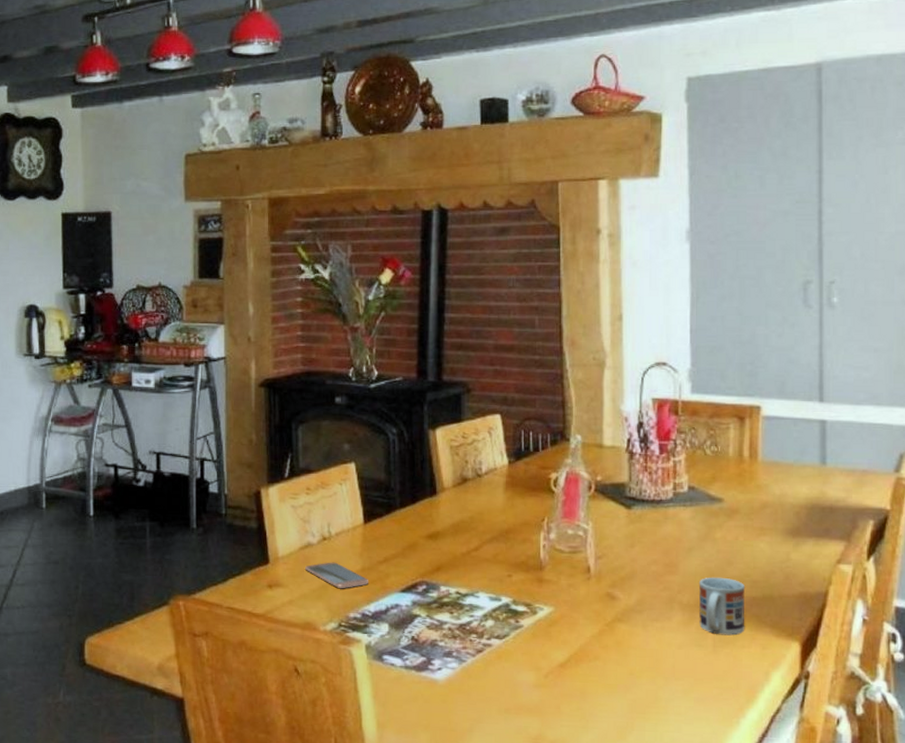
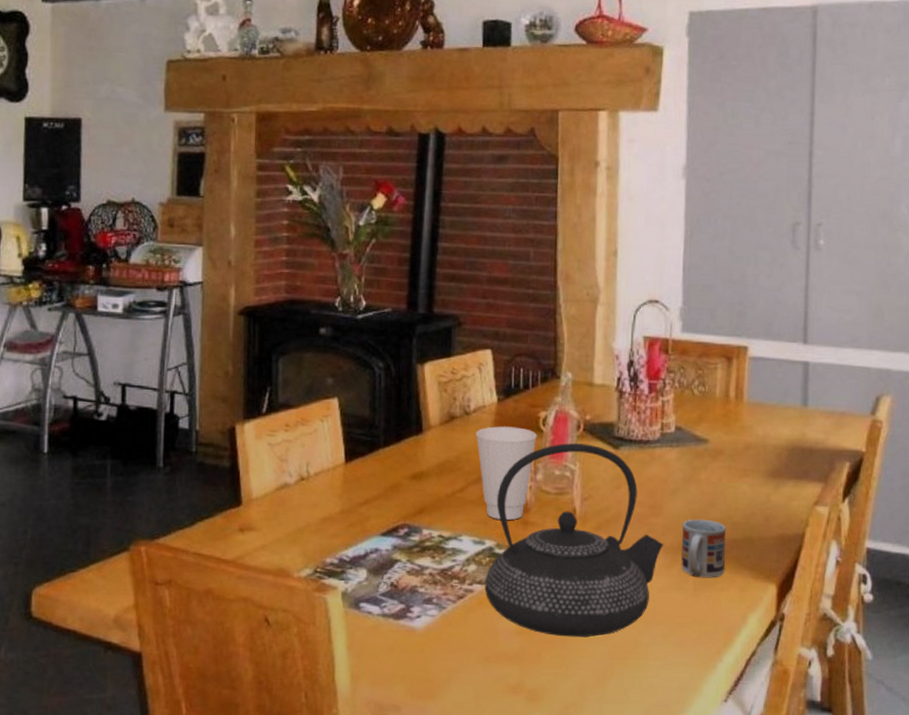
smartphone: present [305,562,368,589] -> none [280,504,347,533]
cup: none [488,488,549,578] -> present [476,426,537,520]
teapot: none [502,503,680,692] -> present [484,443,663,637]

